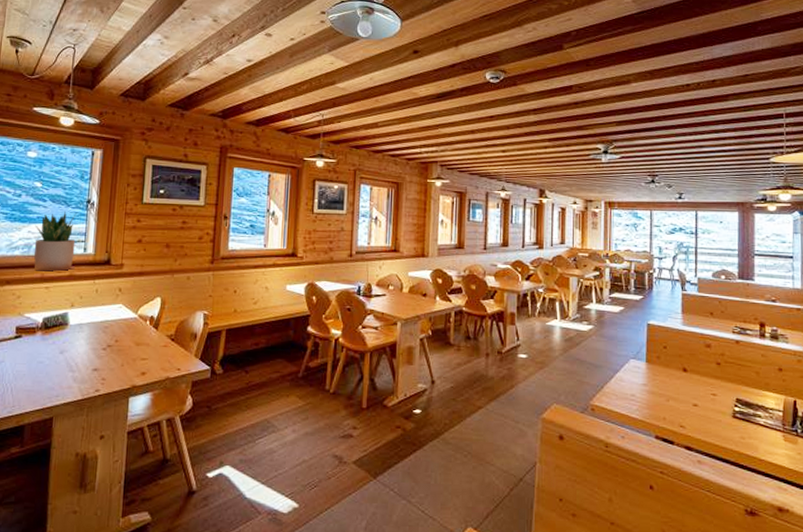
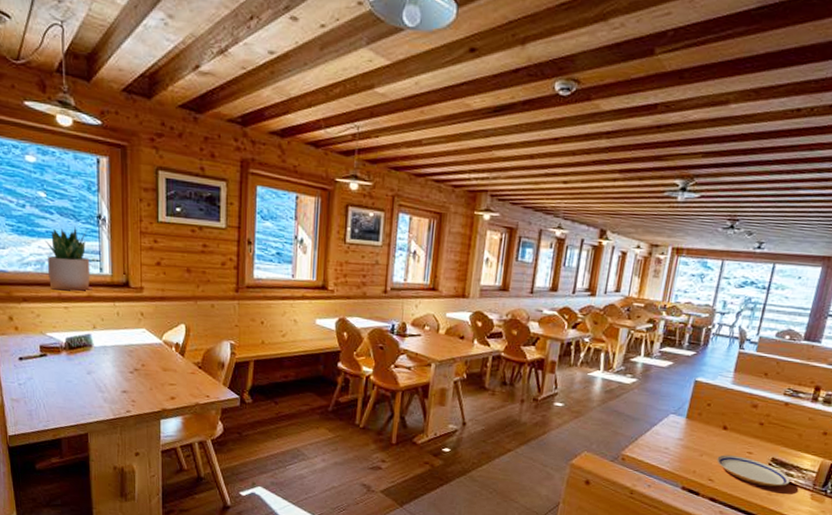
plate: none [684,398,759,431] -> present [717,455,791,488]

